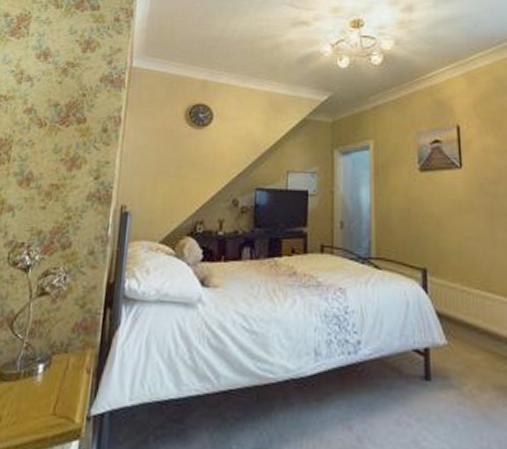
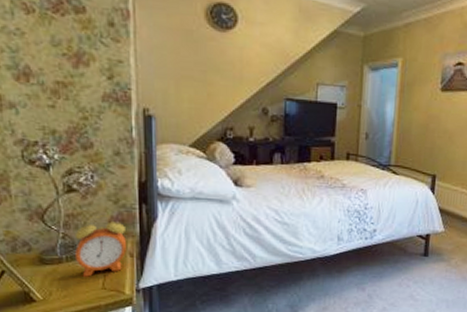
alarm clock: none [32,322,87,398] -> present [74,215,126,277]

